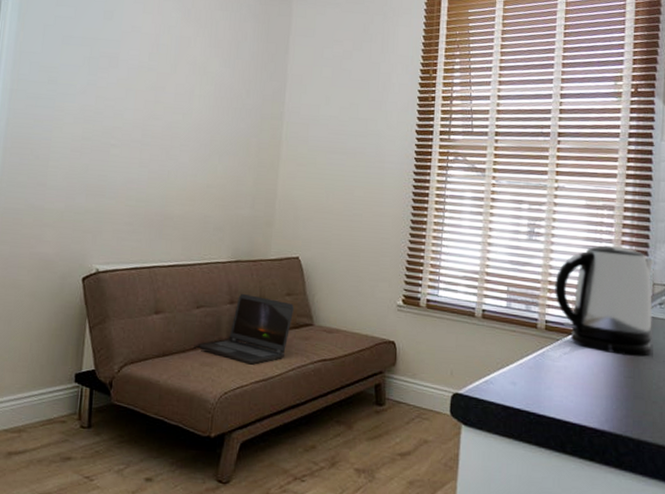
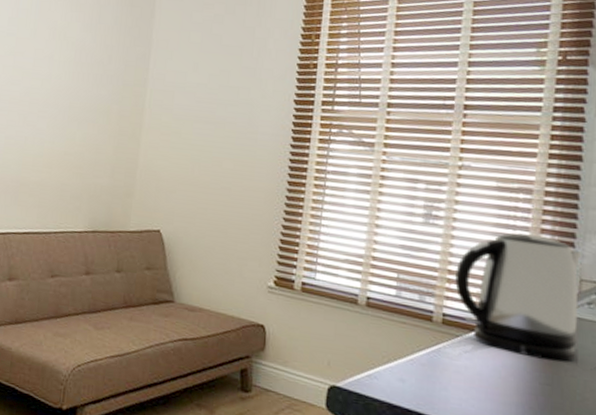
laptop computer: present [199,293,294,365] -> none [52,264,154,339]

